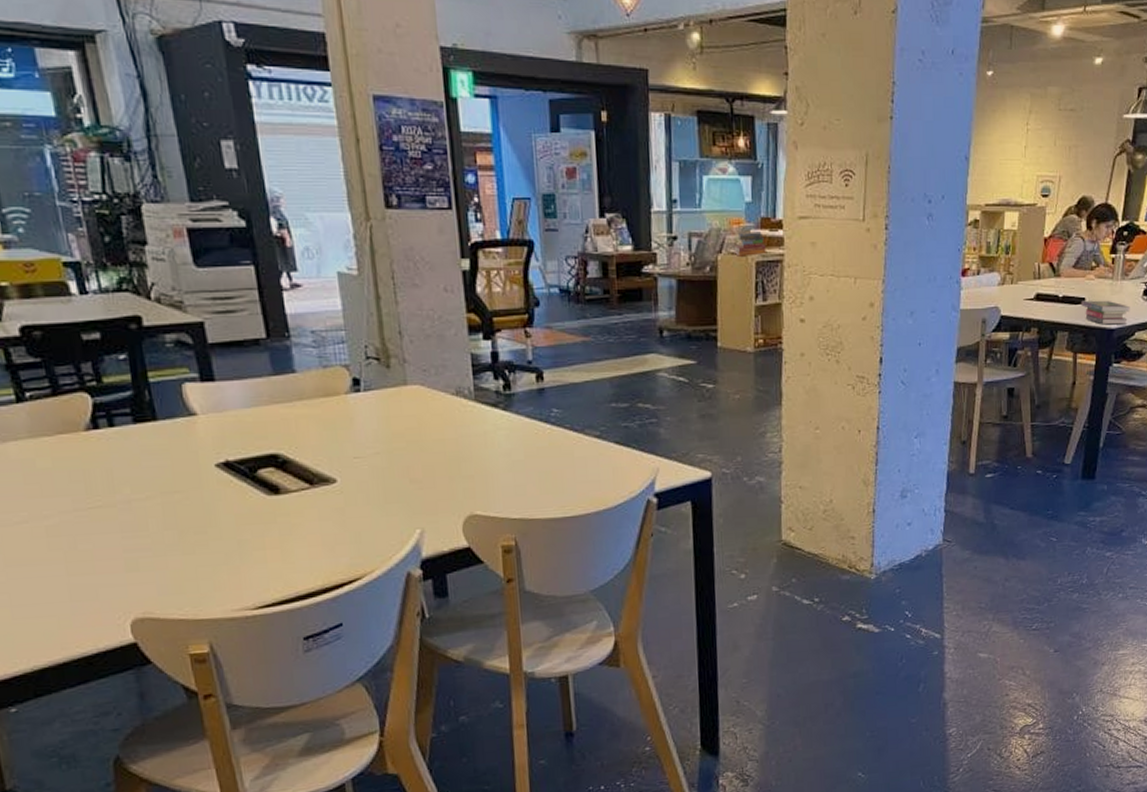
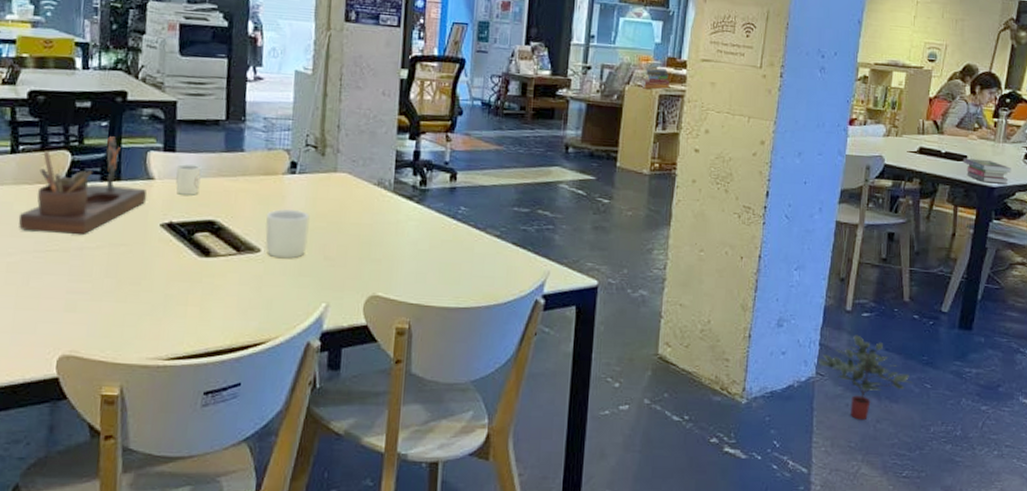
desk organizer: none [45,370,194,489] -> present [18,136,148,235]
mug: none [219,394,253,430] -> present [175,164,201,196]
mug: none [336,431,389,487] -> present [265,209,310,259]
potted plant: none [943,497,1039,580] -> present [817,334,913,419]

